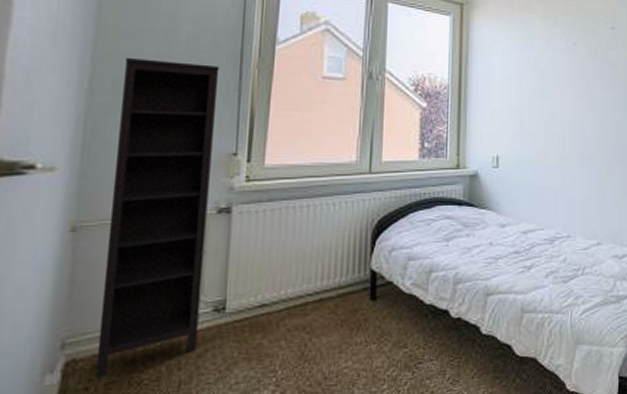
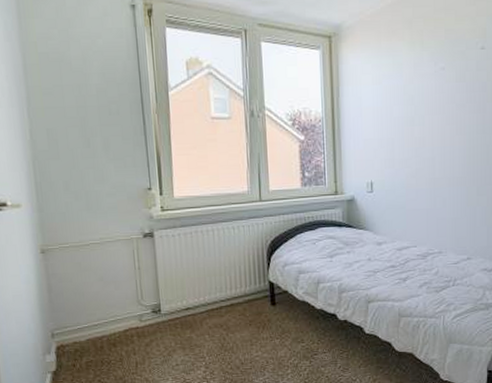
bookcase: present [95,57,220,378] -> none [52,111,145,358]

